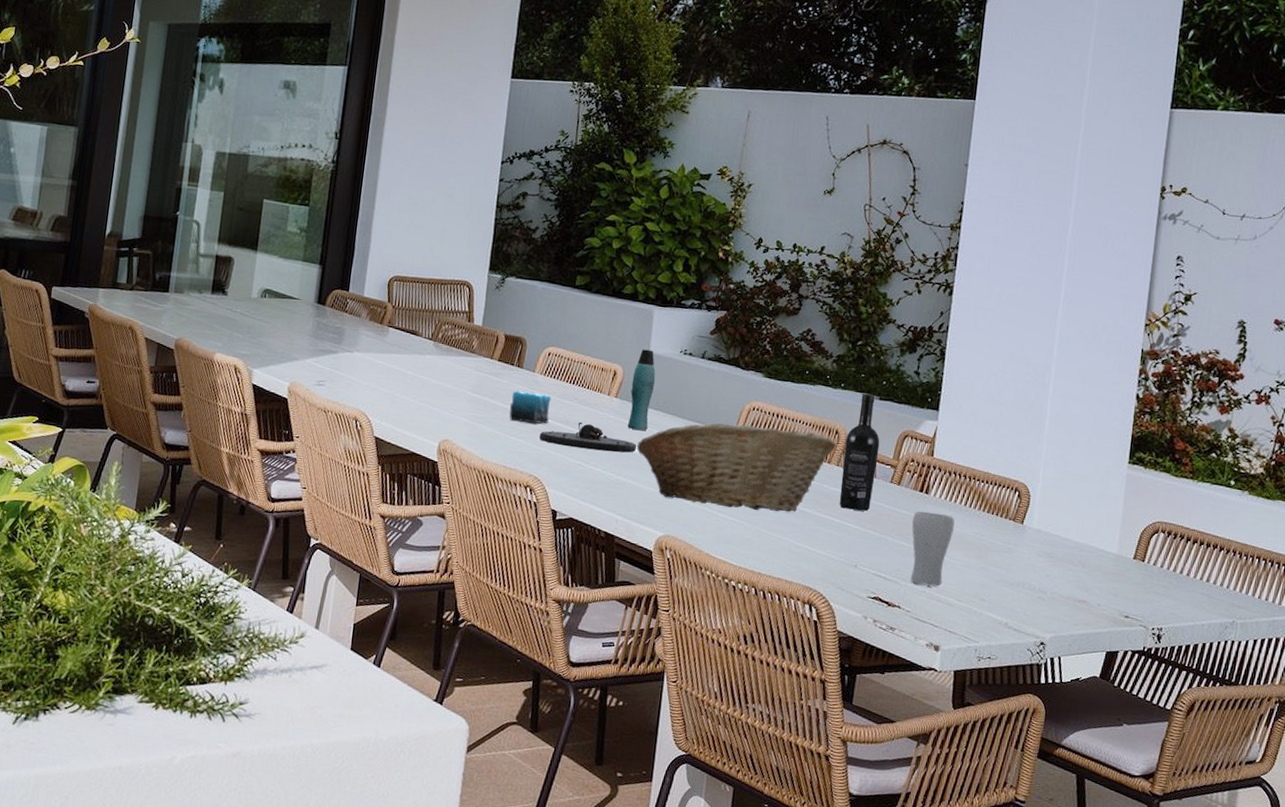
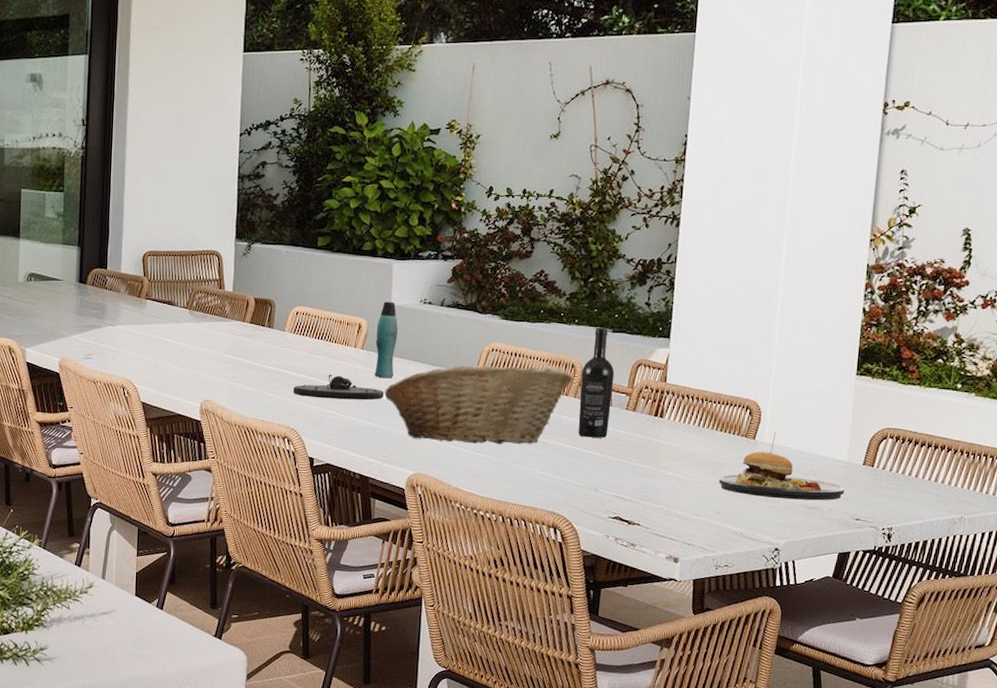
candle: present [509,390,552,424] -> none [263,349,302,379]
drinking glass: present [910,511,955,587] -> none [648,434,689,503]
plate: none [984,517,1114,595] -> present [719,432,845,501]

